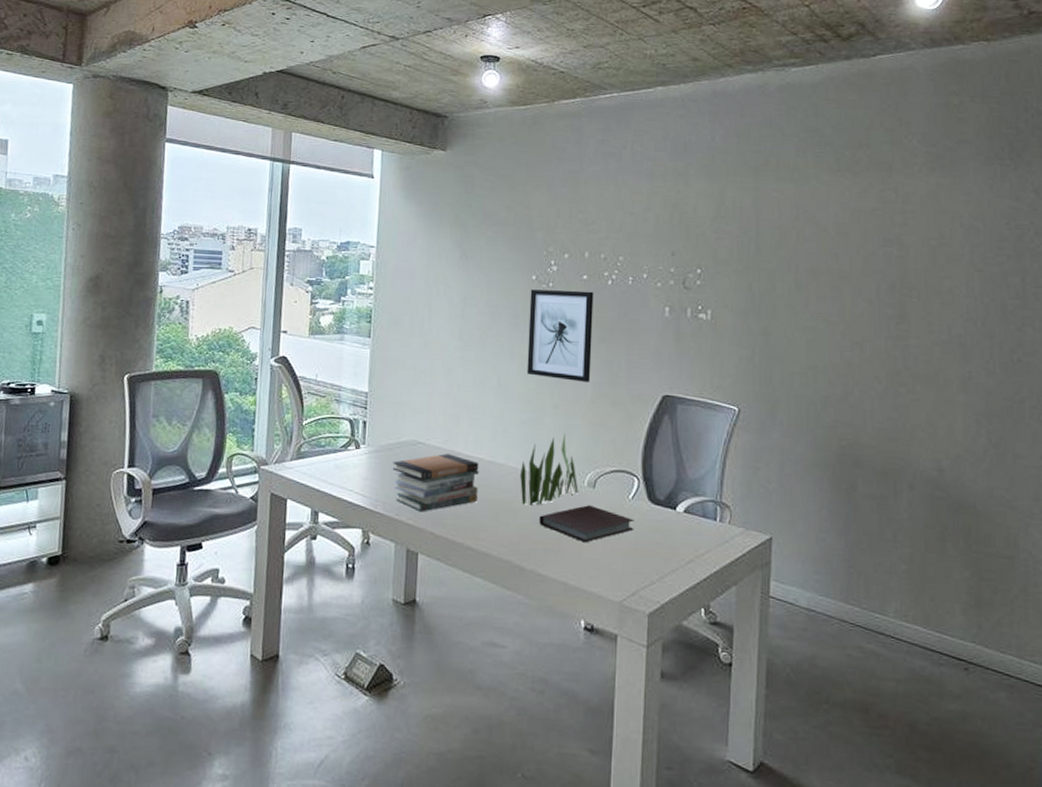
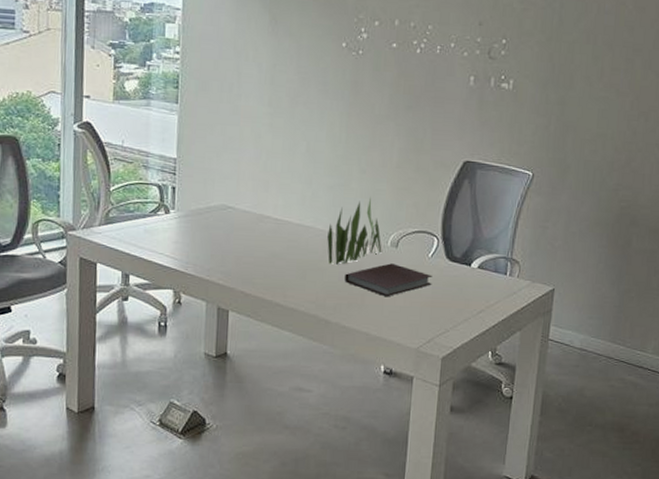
book stack: present [392,454,479,512] -> none [202,217,288,273]
wall art: present [526,289,594,382] -> none [335,56,403,149]

